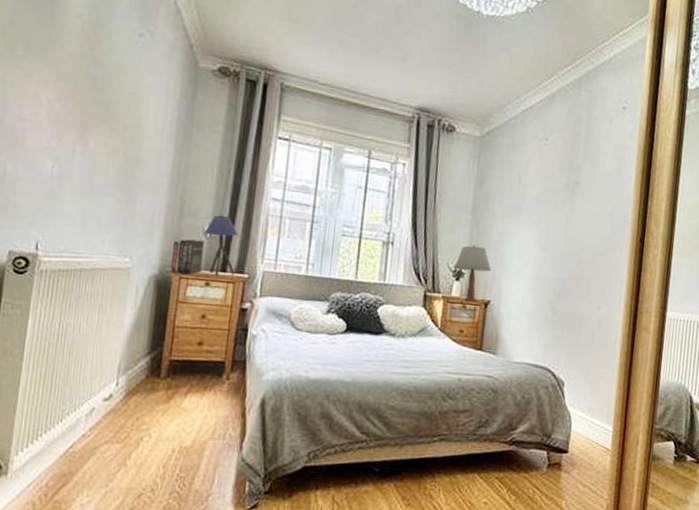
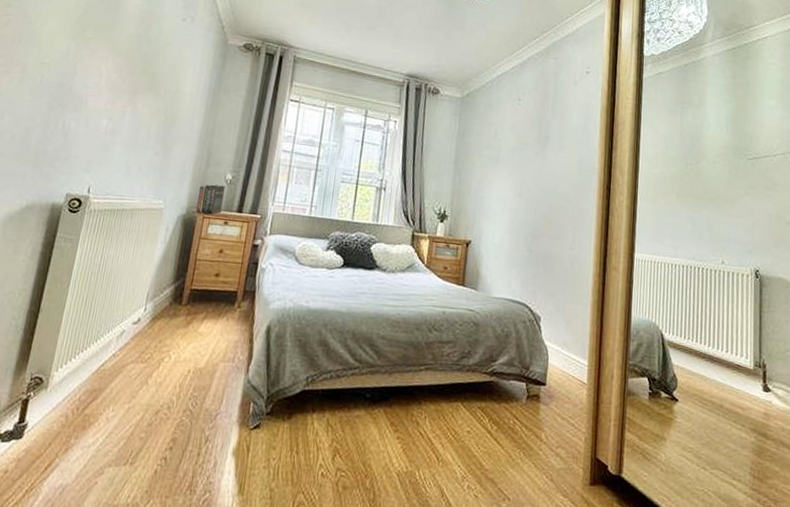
table lamp: present [204,214,239,276] -> none [225,163,254,217]
table lamp: present [454,246,492,303] -> none [439,191,472,242]

